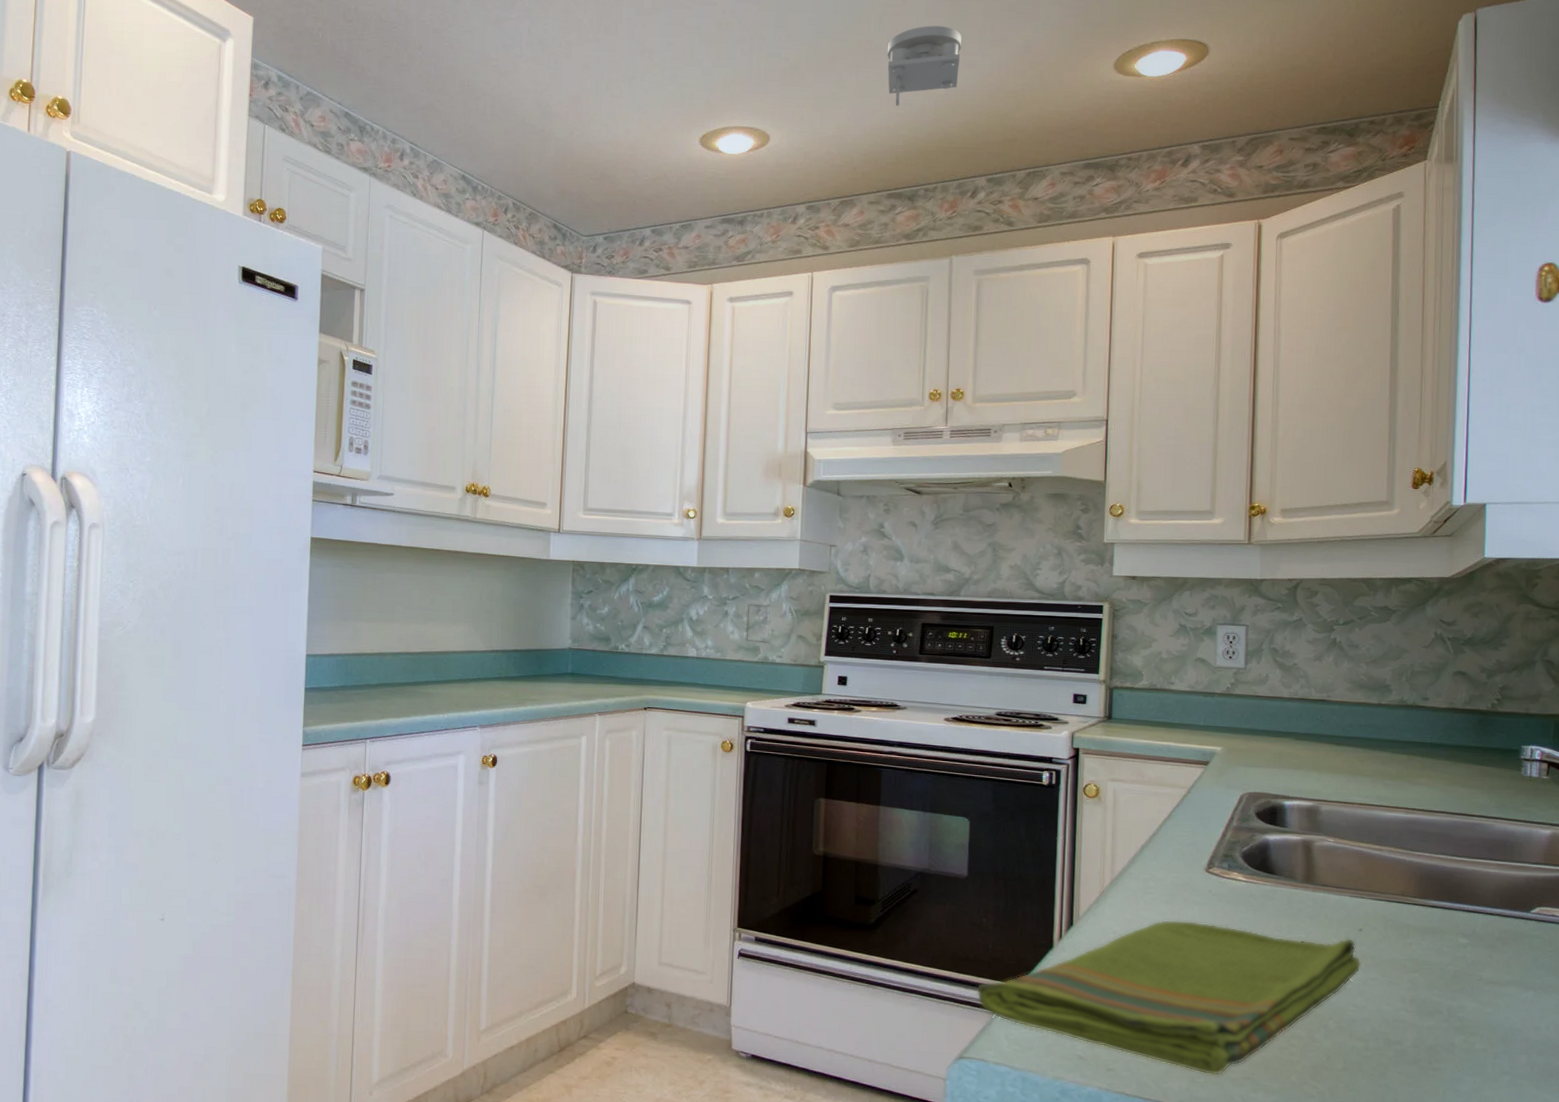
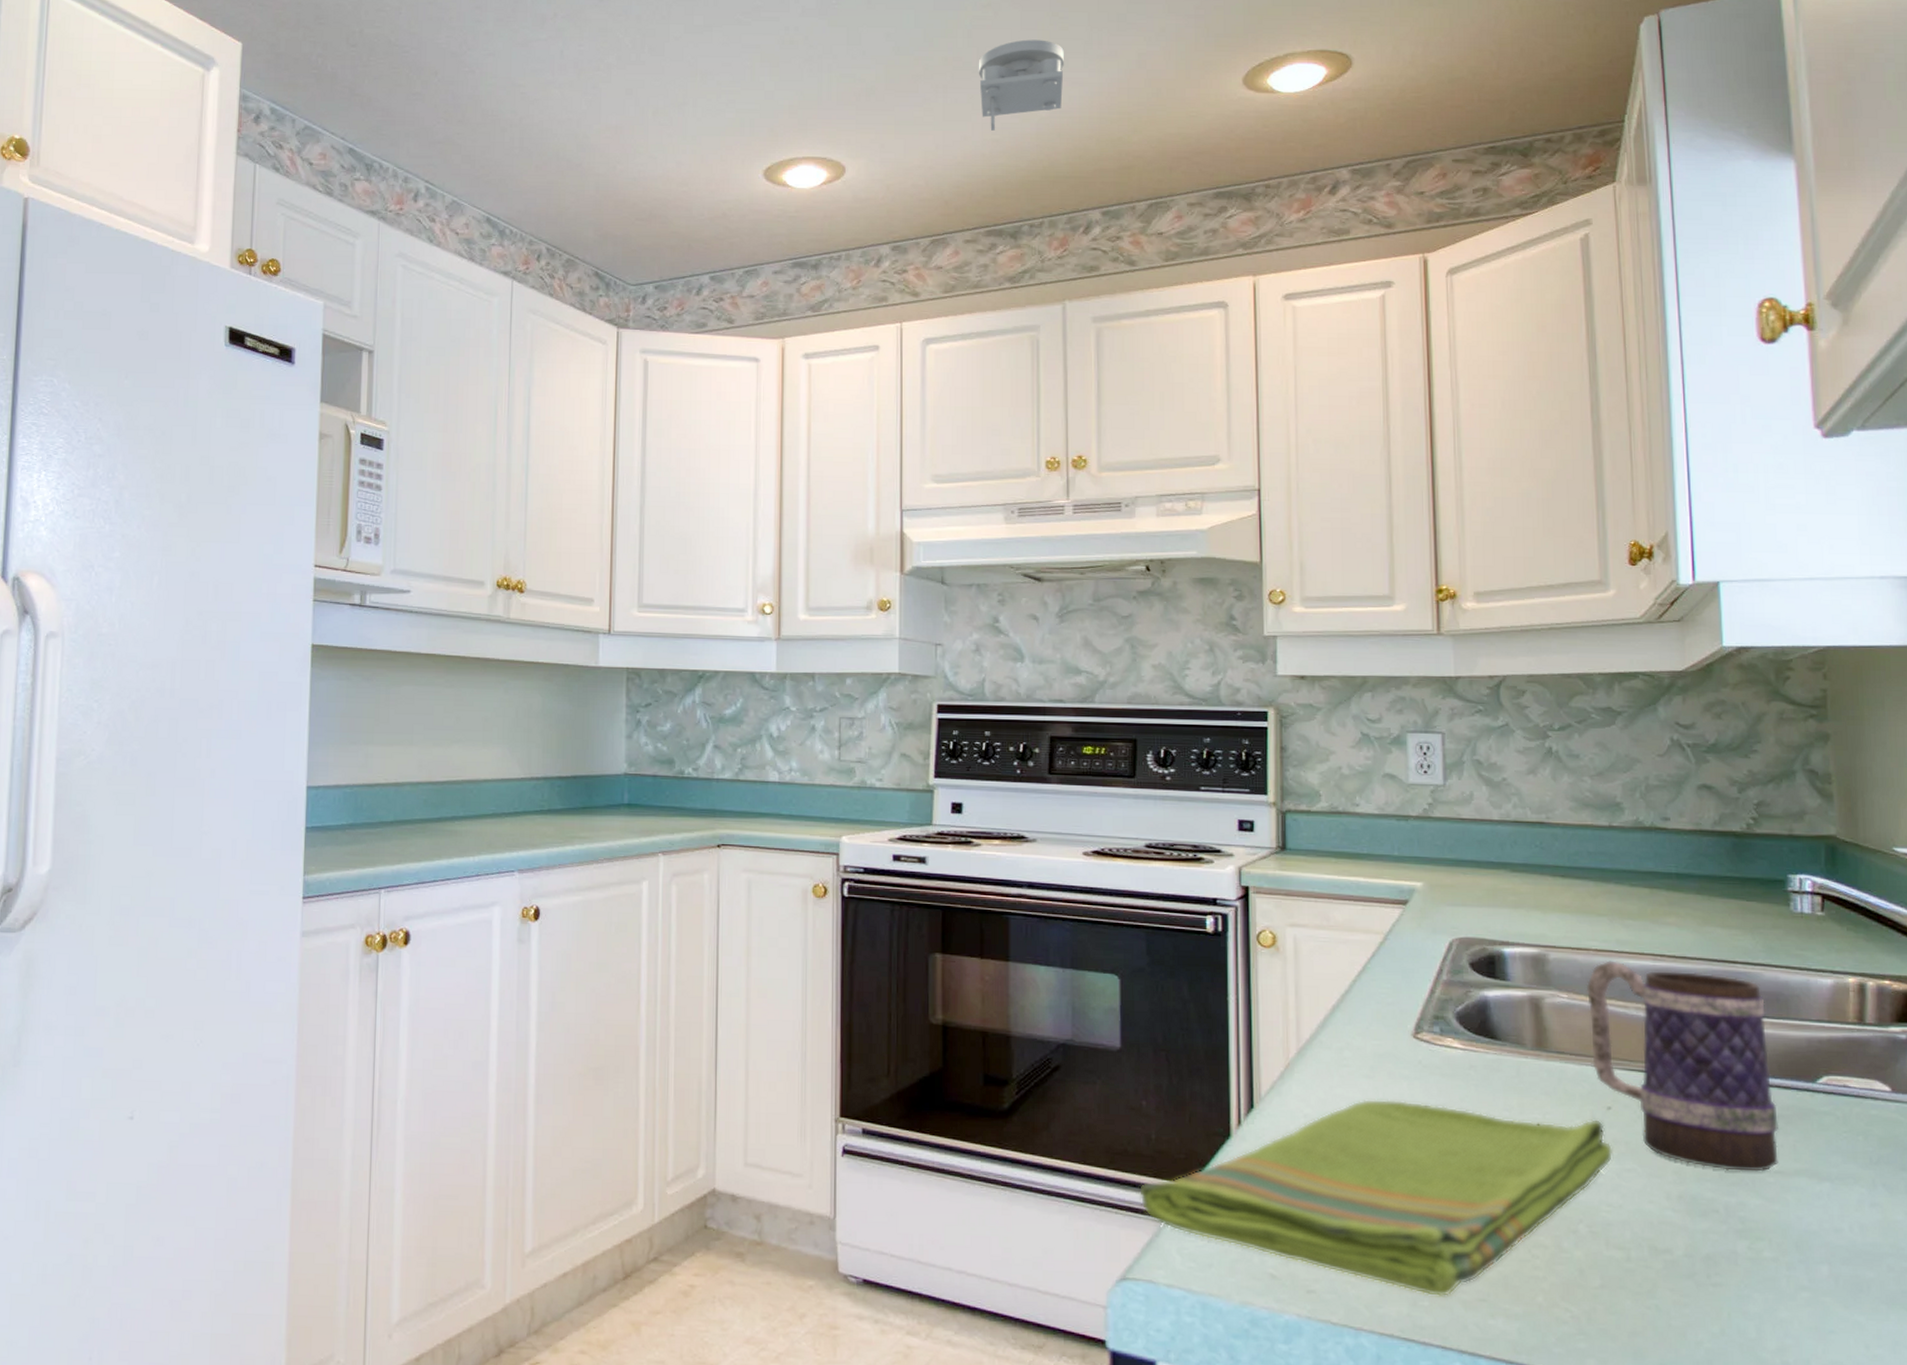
mug: none [1349,812,1497,982] -> present [1586,960,1778,1172]

